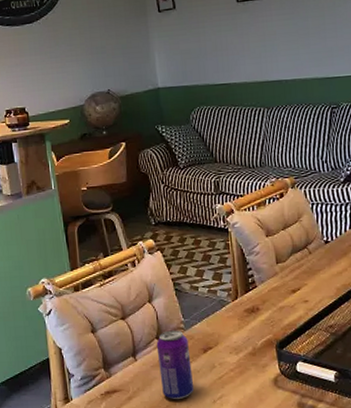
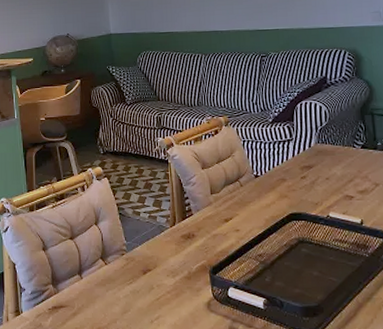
beverage can: present [156,330,195,399] -> none [100,252,134,317]

